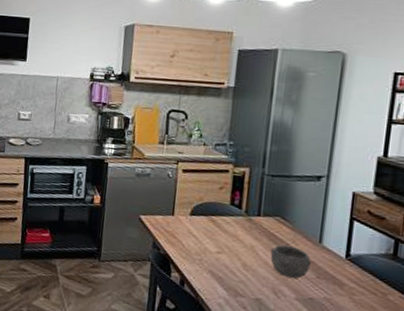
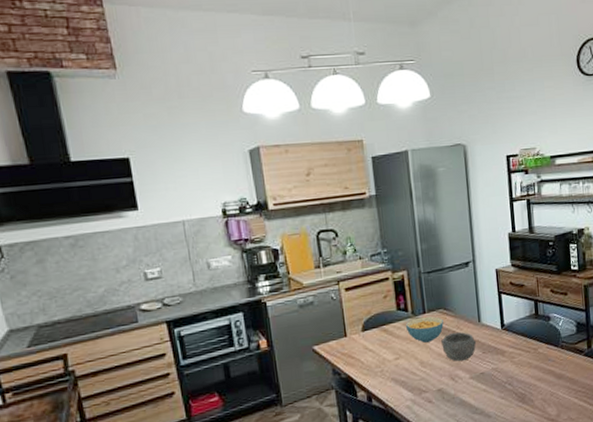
cereal bowl: none [235,218,278,247] -> present [405,316,444,343]

